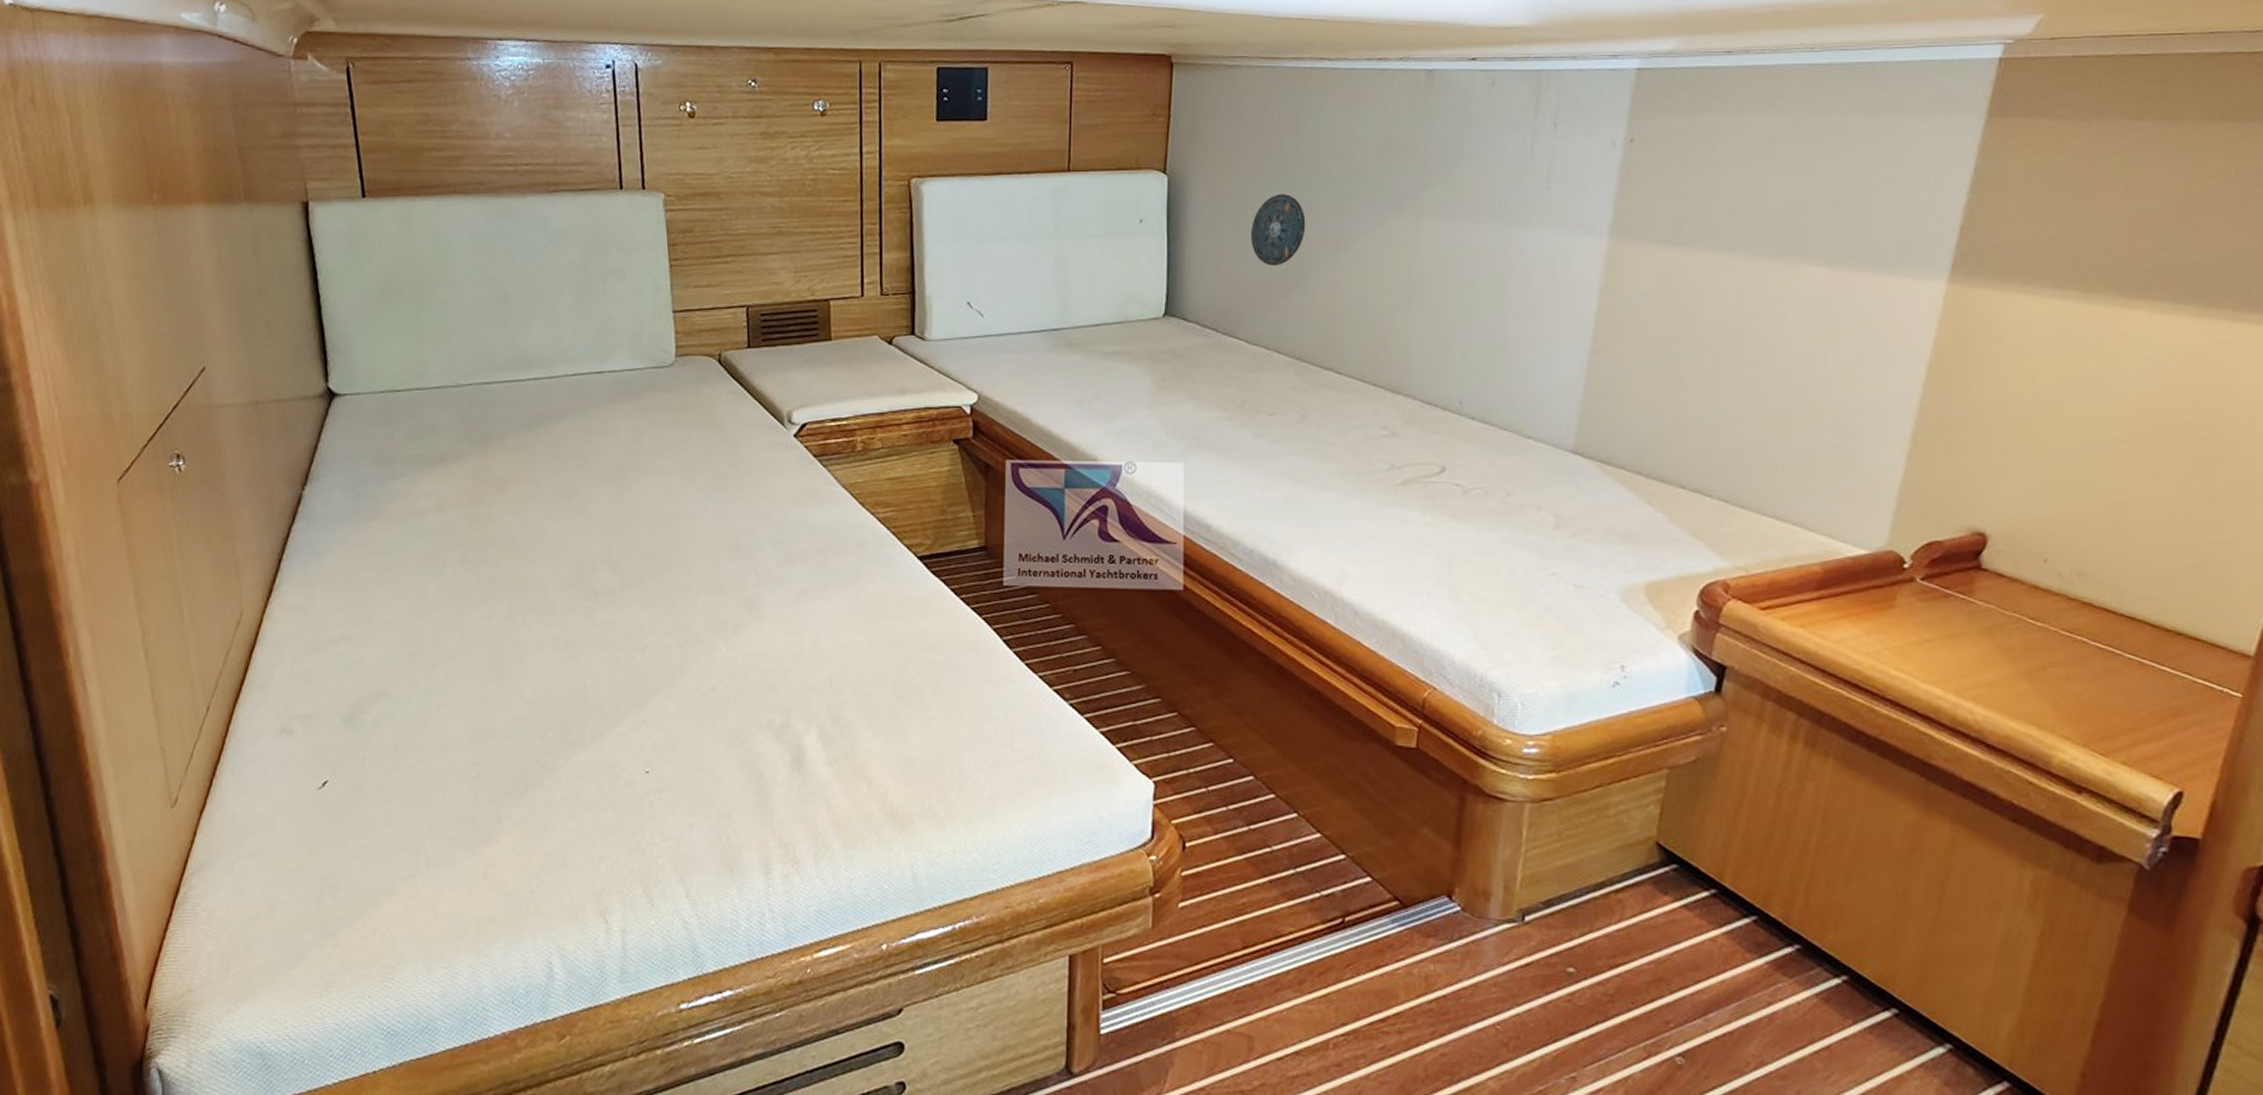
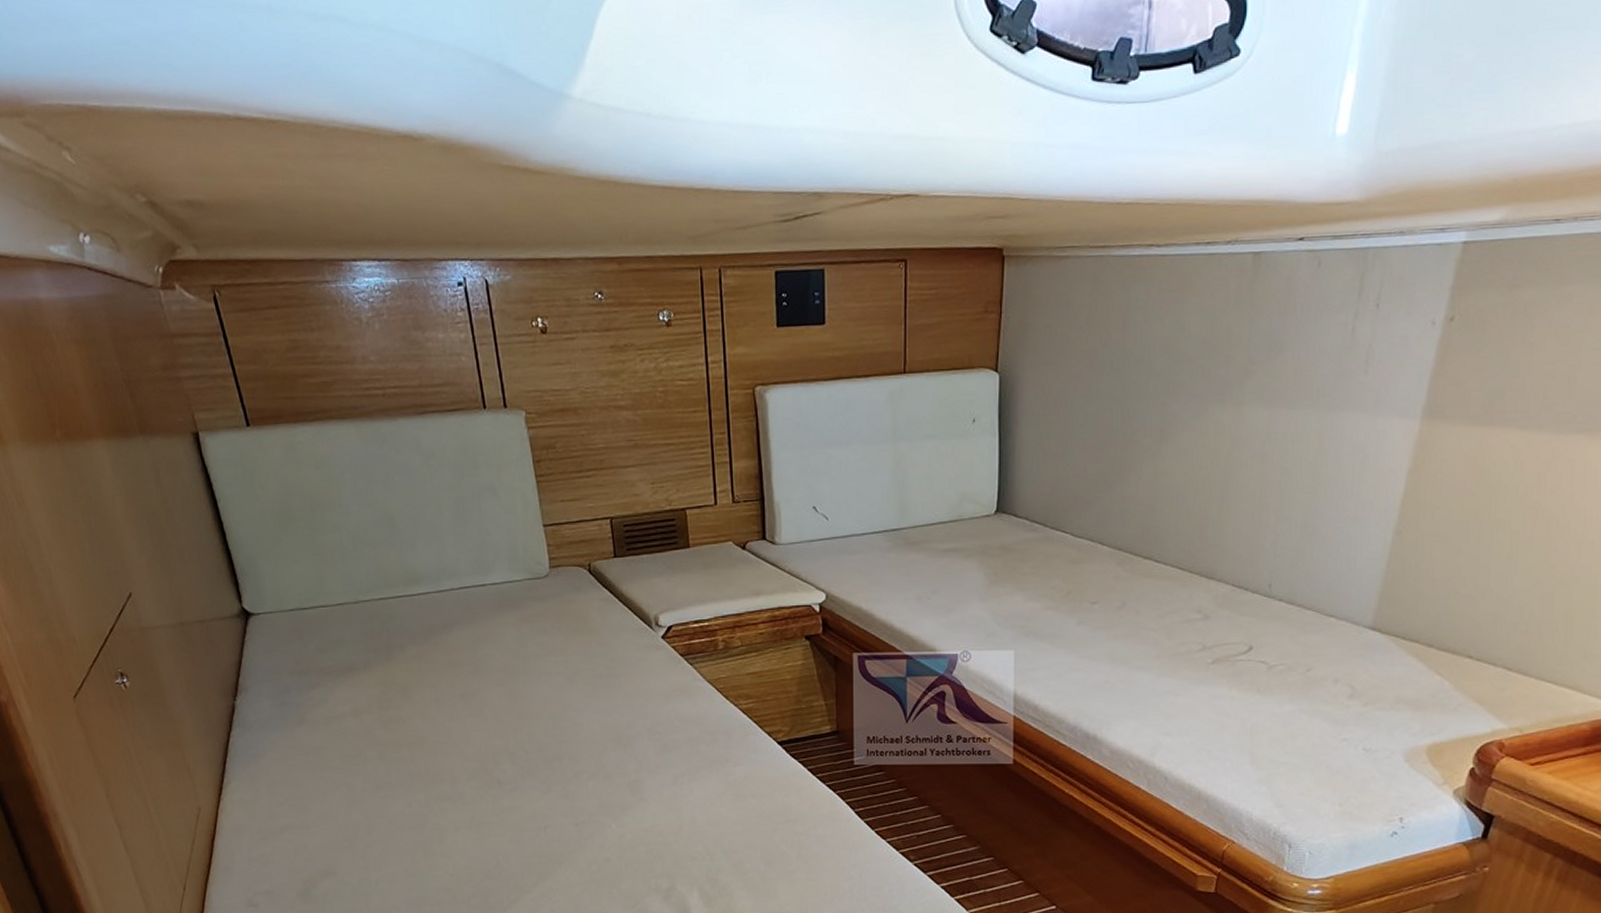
compass: present [1251,194,1306,265] -> none [1078,388,1131,460]

